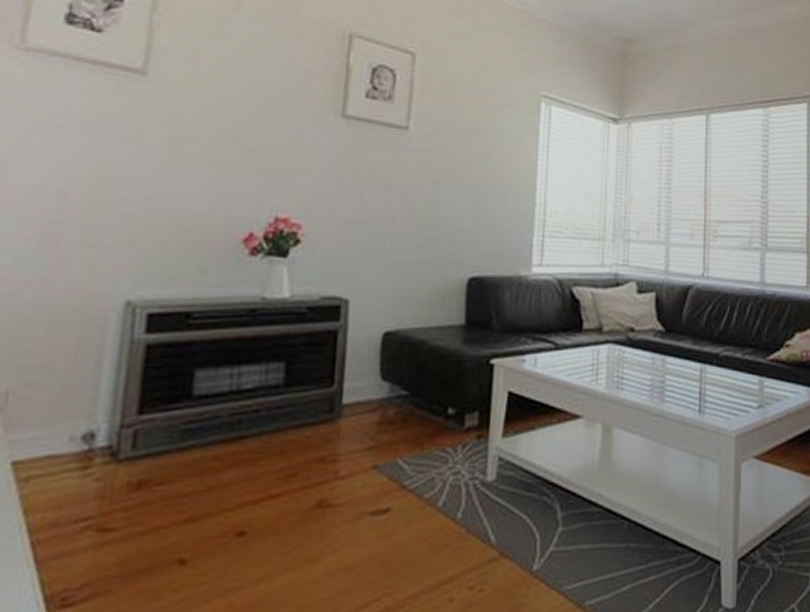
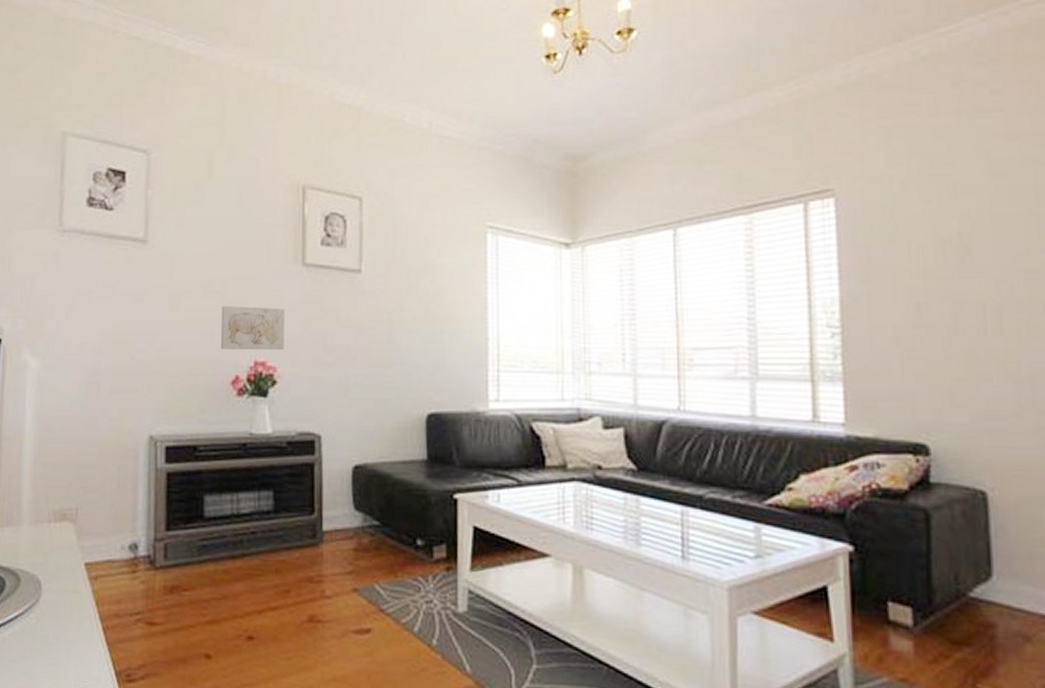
wall art: none [232,154,318,206] -> present [220,306,286,350]

